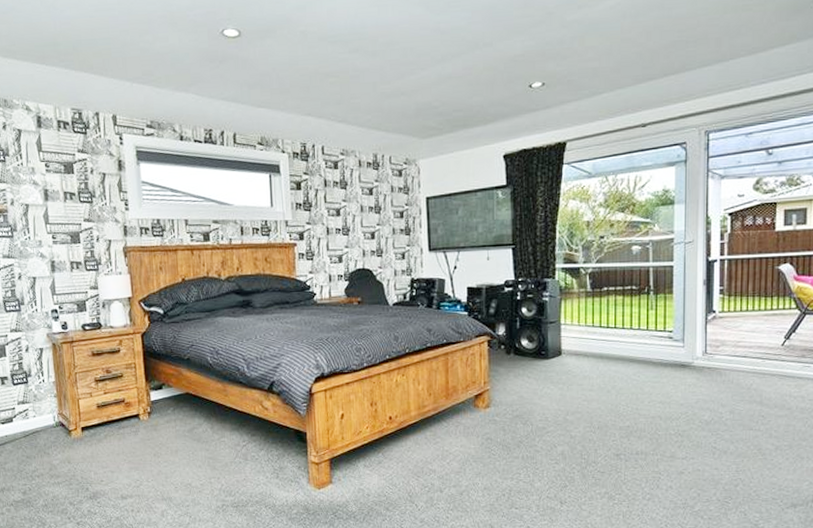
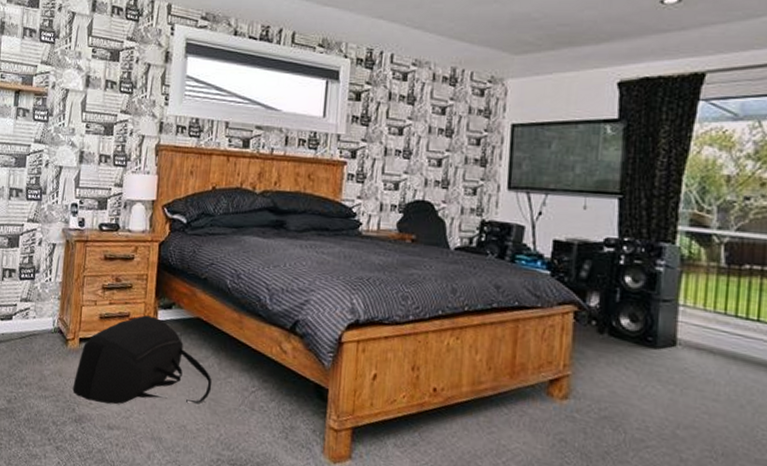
duffel bag: none [82,398,209,478] -> present [72,315,213,405]

